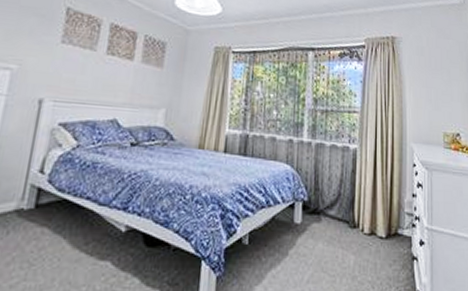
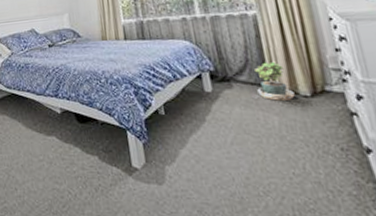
potted plant: none [338,198,373,240] -> present [254,61,295,101]

